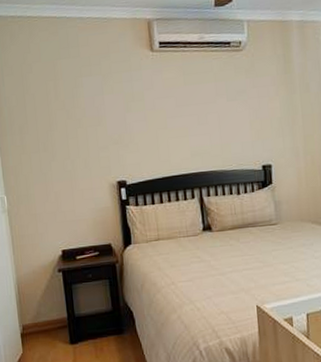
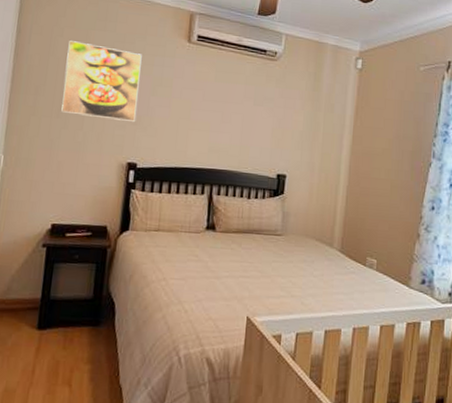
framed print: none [39,73,116,146] -> present [61,41,142,122]

